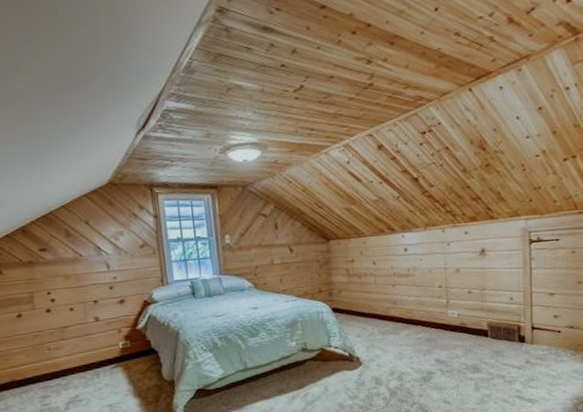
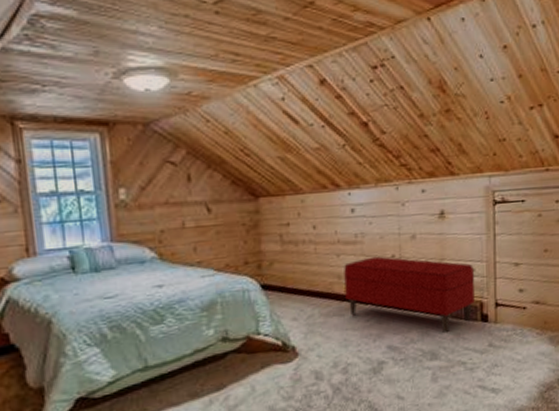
bench: none [398,286,513,351] -> present [344,256,475,334]

